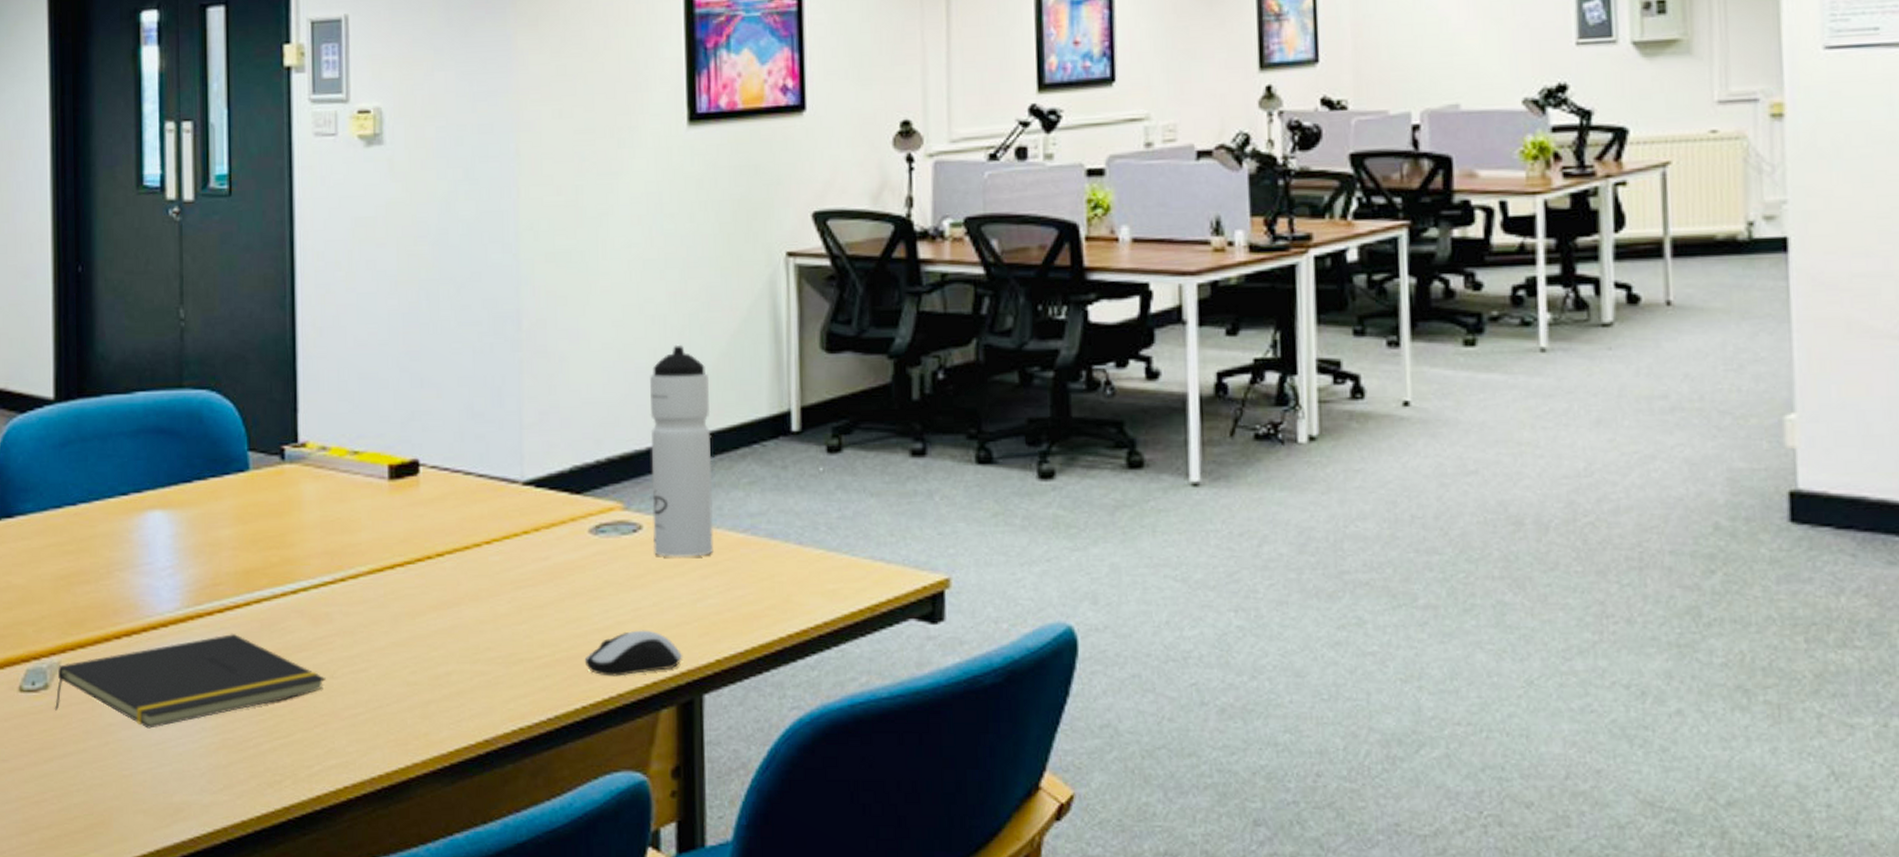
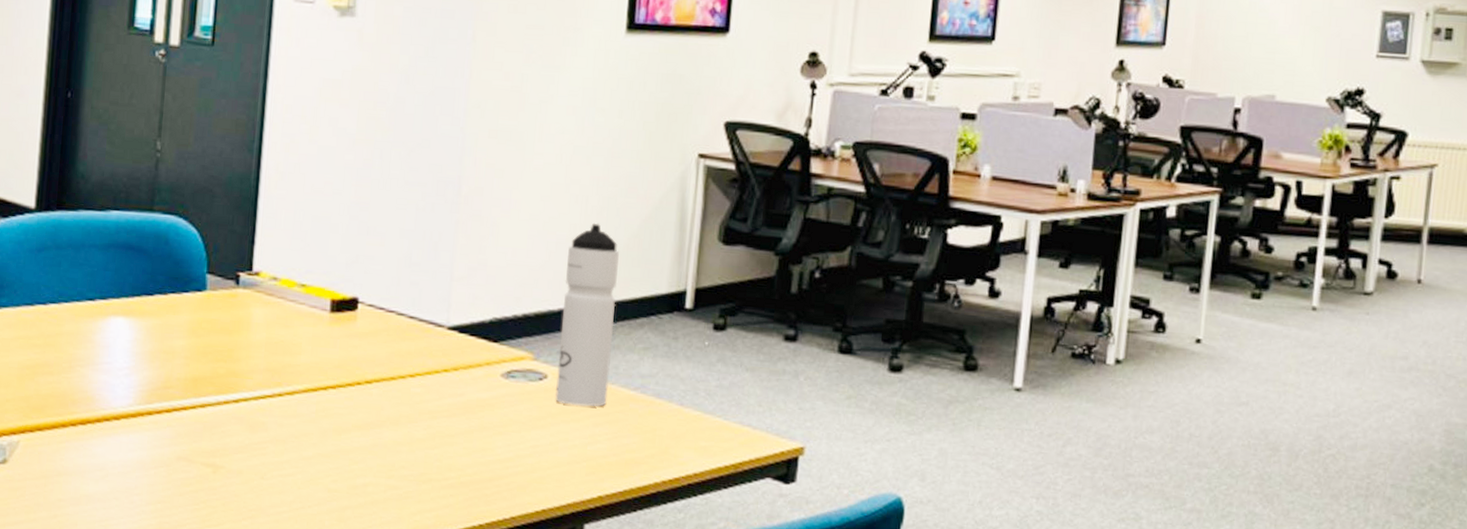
notepad: present [54,633,326,729] -> none [10,431,257,507]
computer mouse: present [584,630,683,676] -> none [485,464,571,502]

